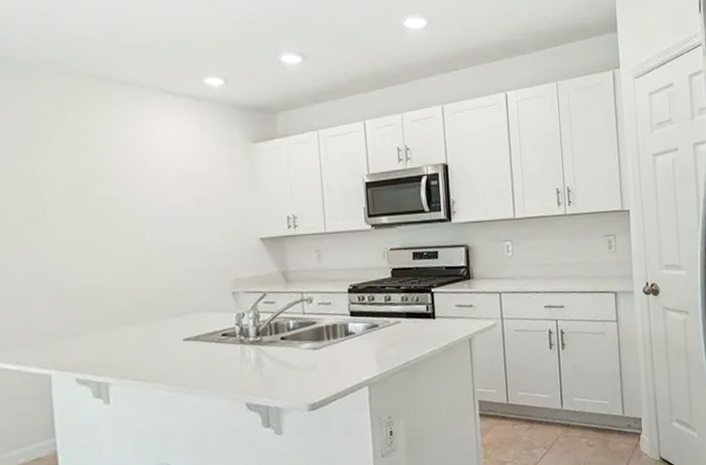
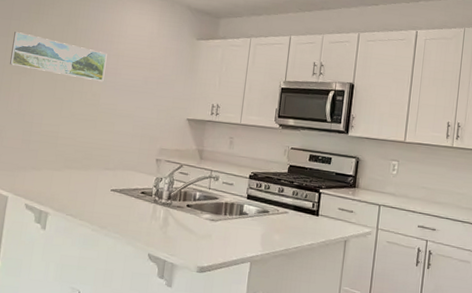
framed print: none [11,170,145,214] -> present [10,32,107,82]

